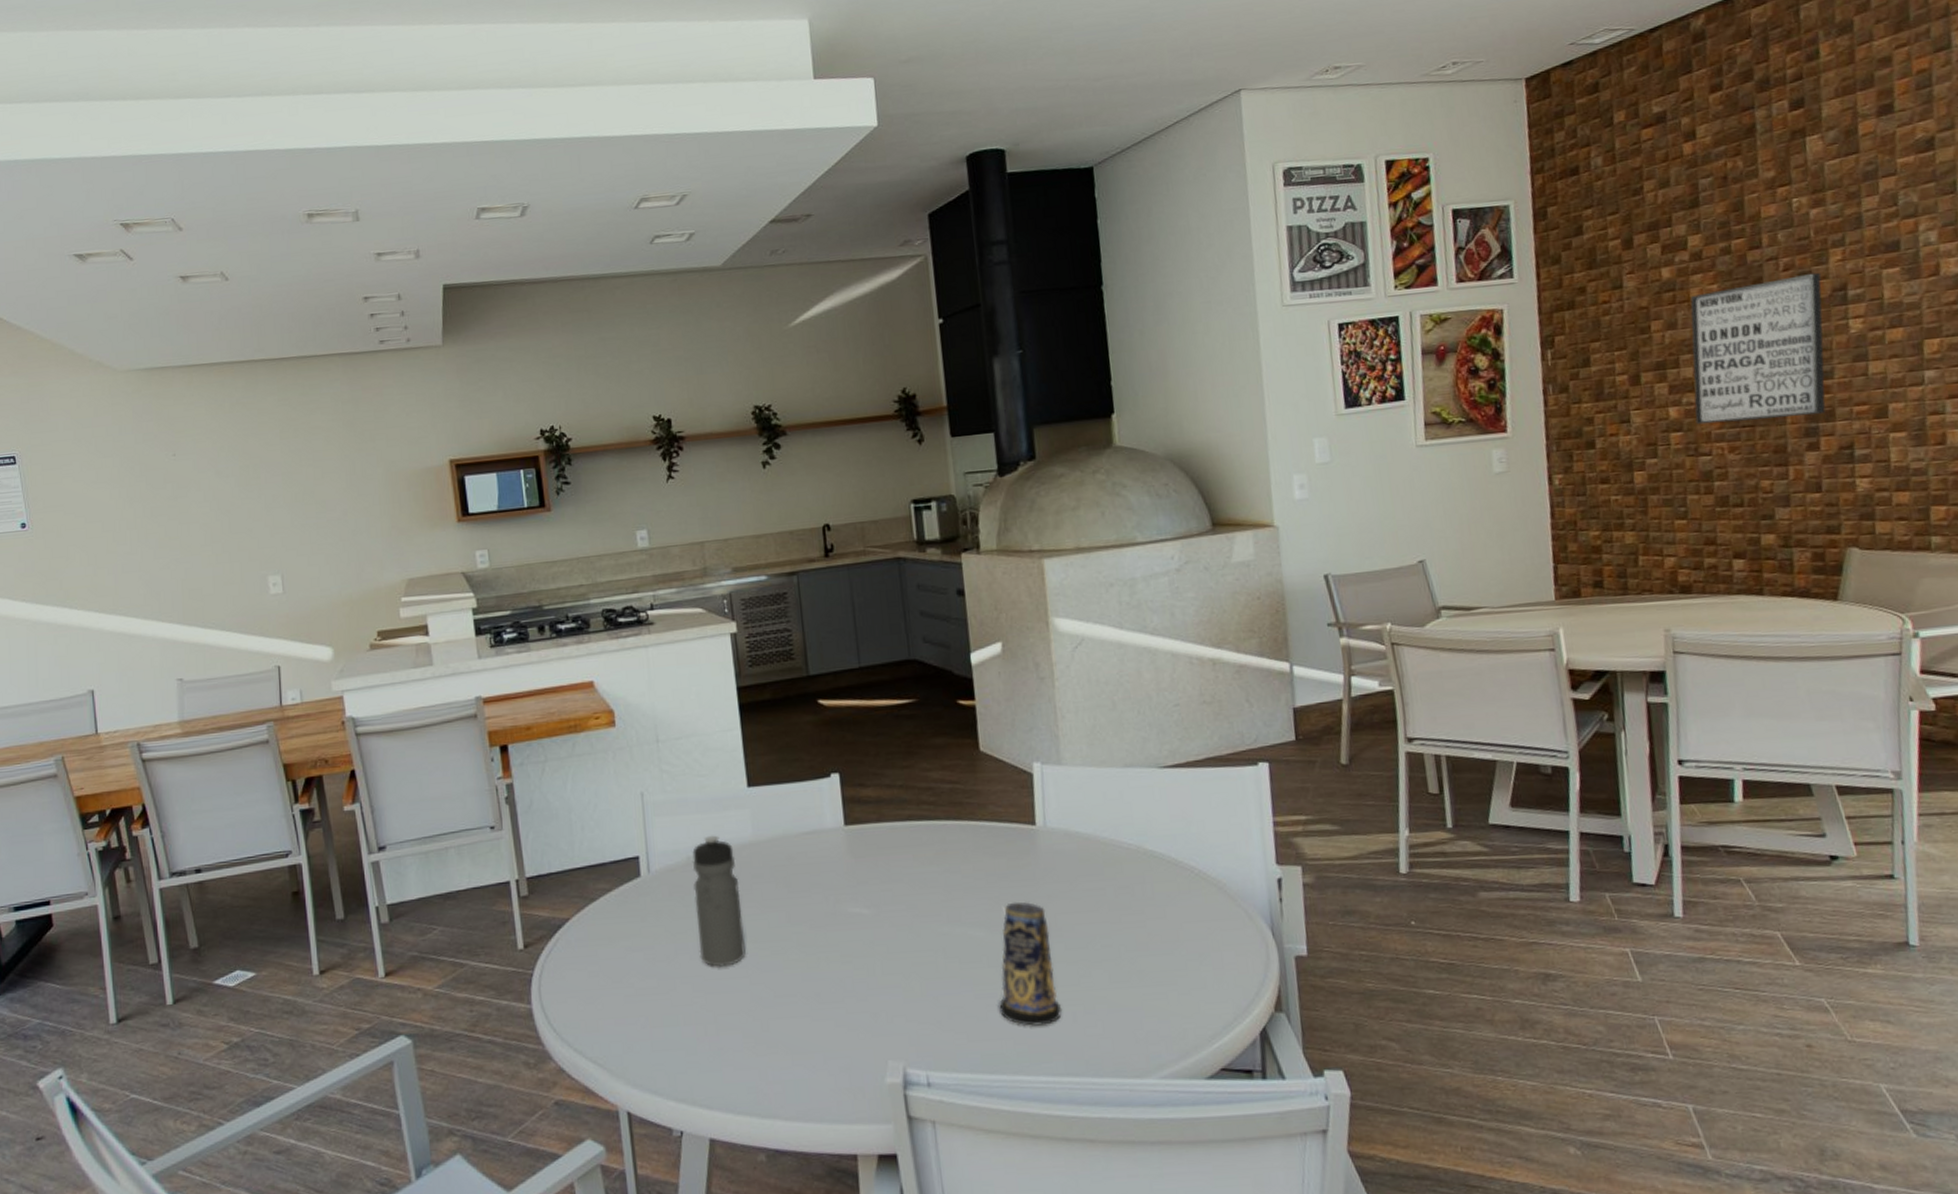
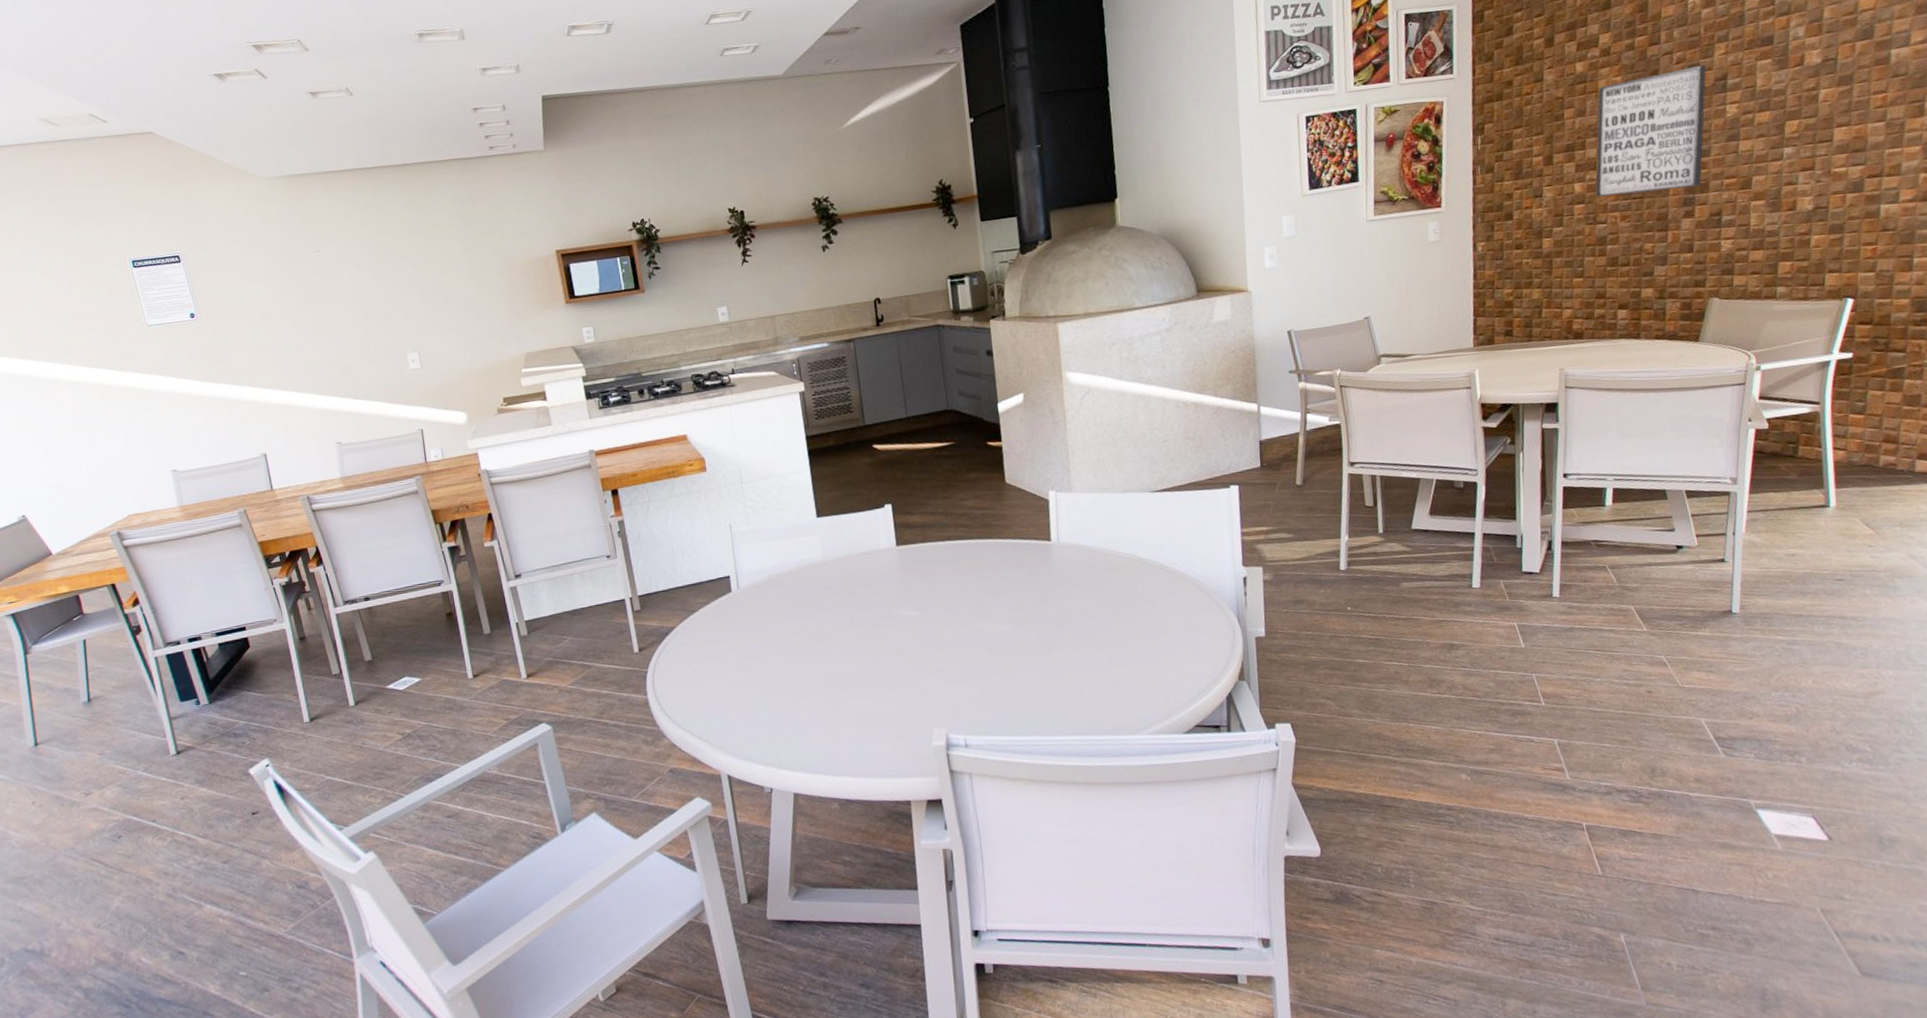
water bottle: present [692,835,746,967] -> none [773,557,819,661]
candle: present [999,902,1063,1026] -> none [1021,602,1072,698]

